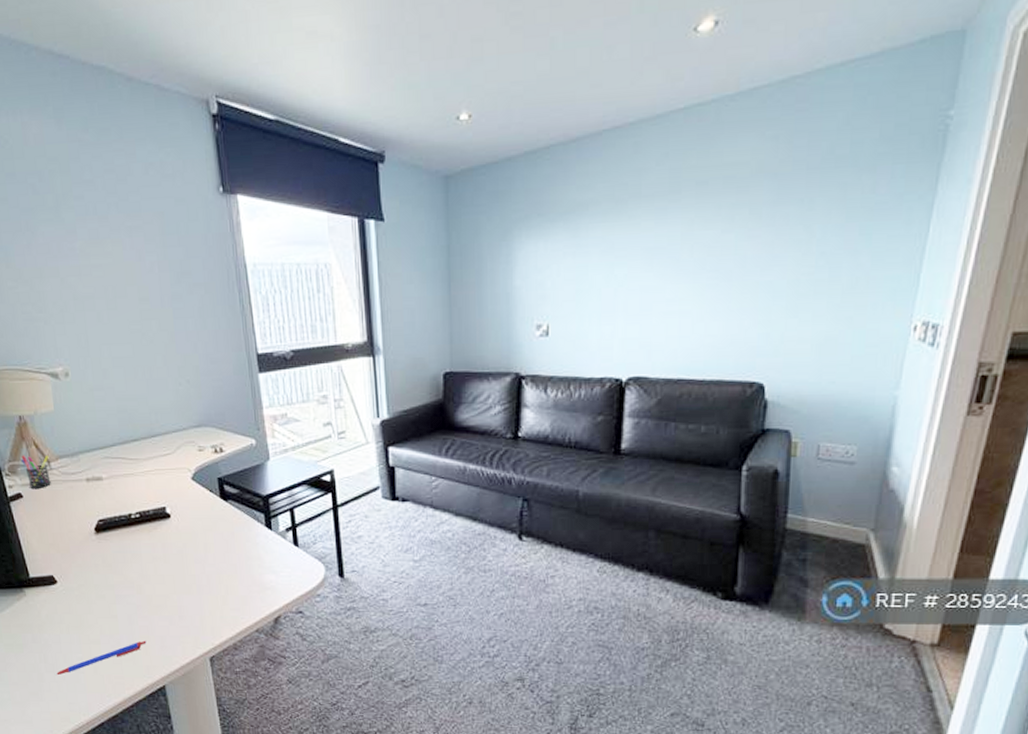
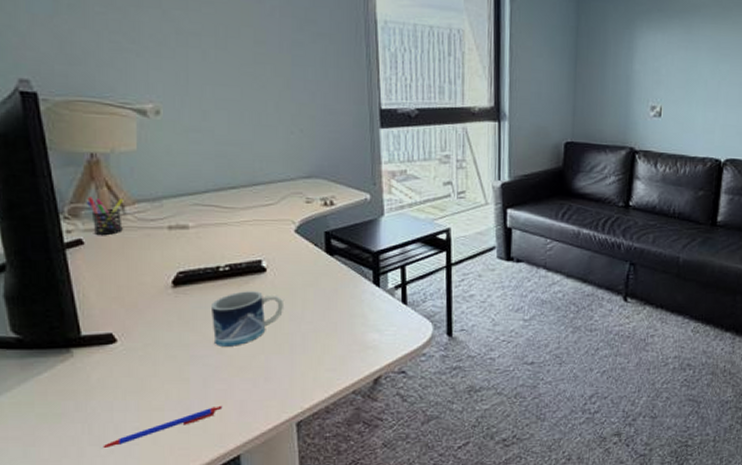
mug: none [128,536,189,587] -> present [212,291,283,346]

